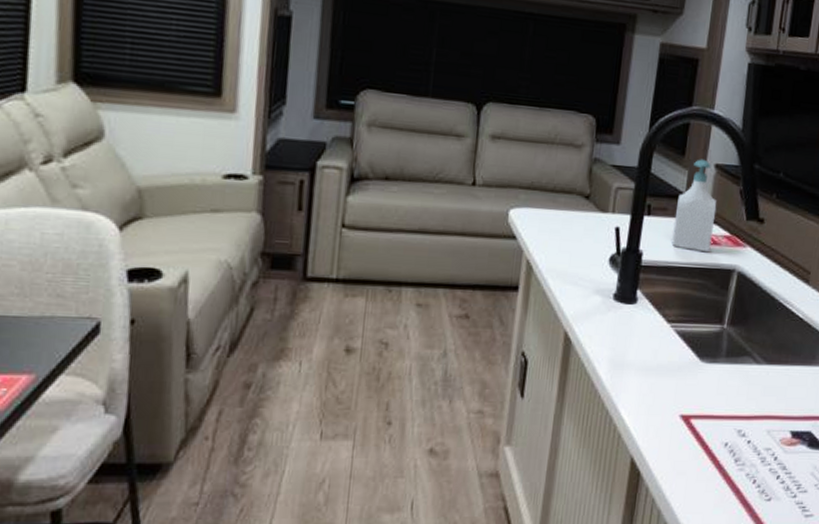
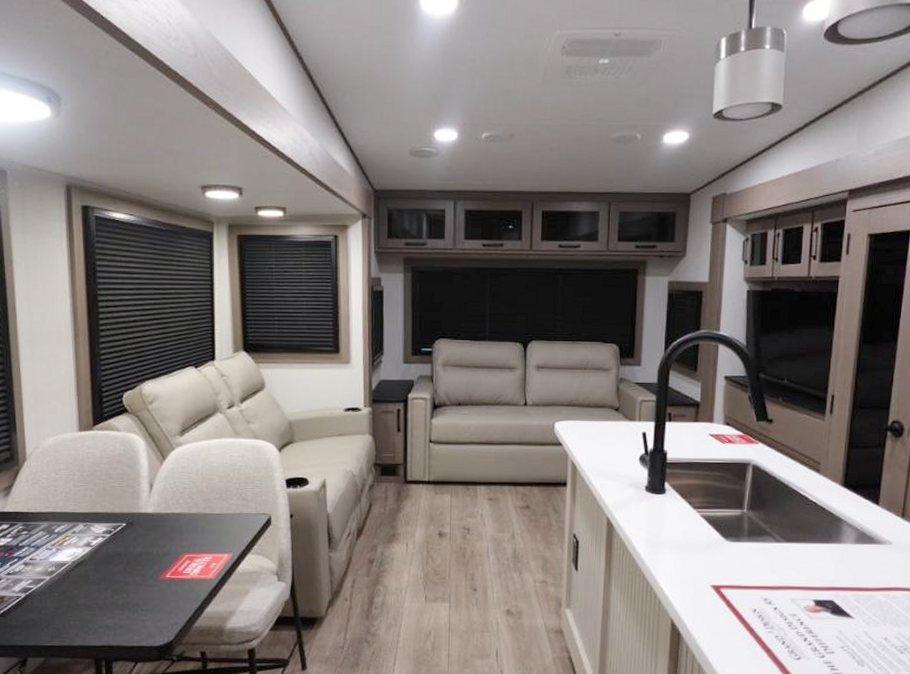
soap bottle: present [672,159,717,253] -> none [692,373,729,450]

